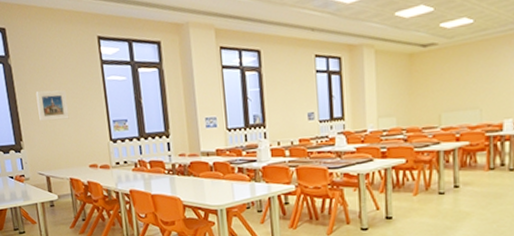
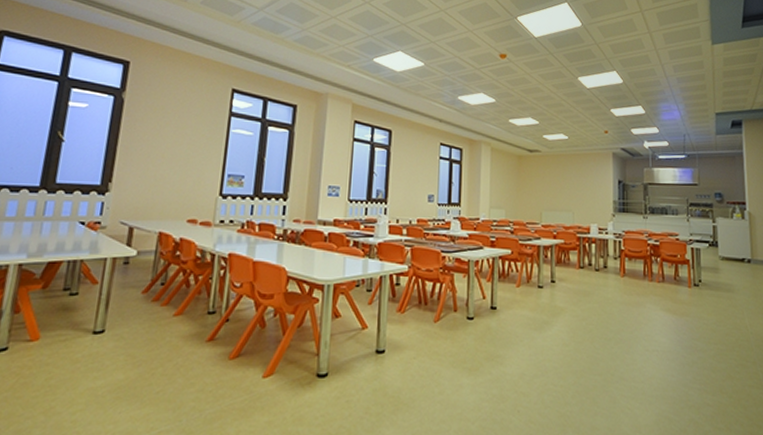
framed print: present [35,90,70,122] -> none [141,131,181,166]

